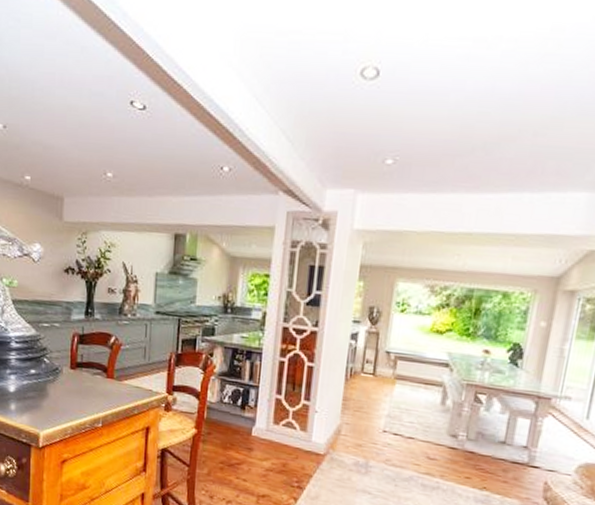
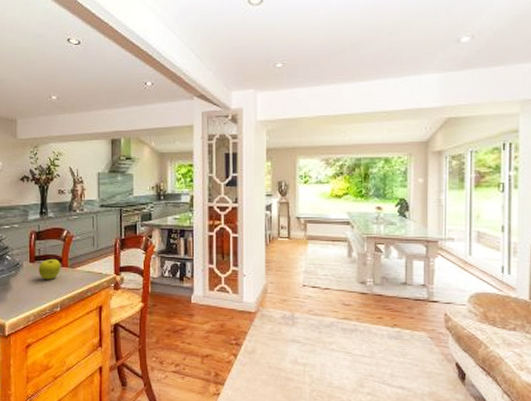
fruit: none [79,367,106,391] -> present [38,258,61,280]

